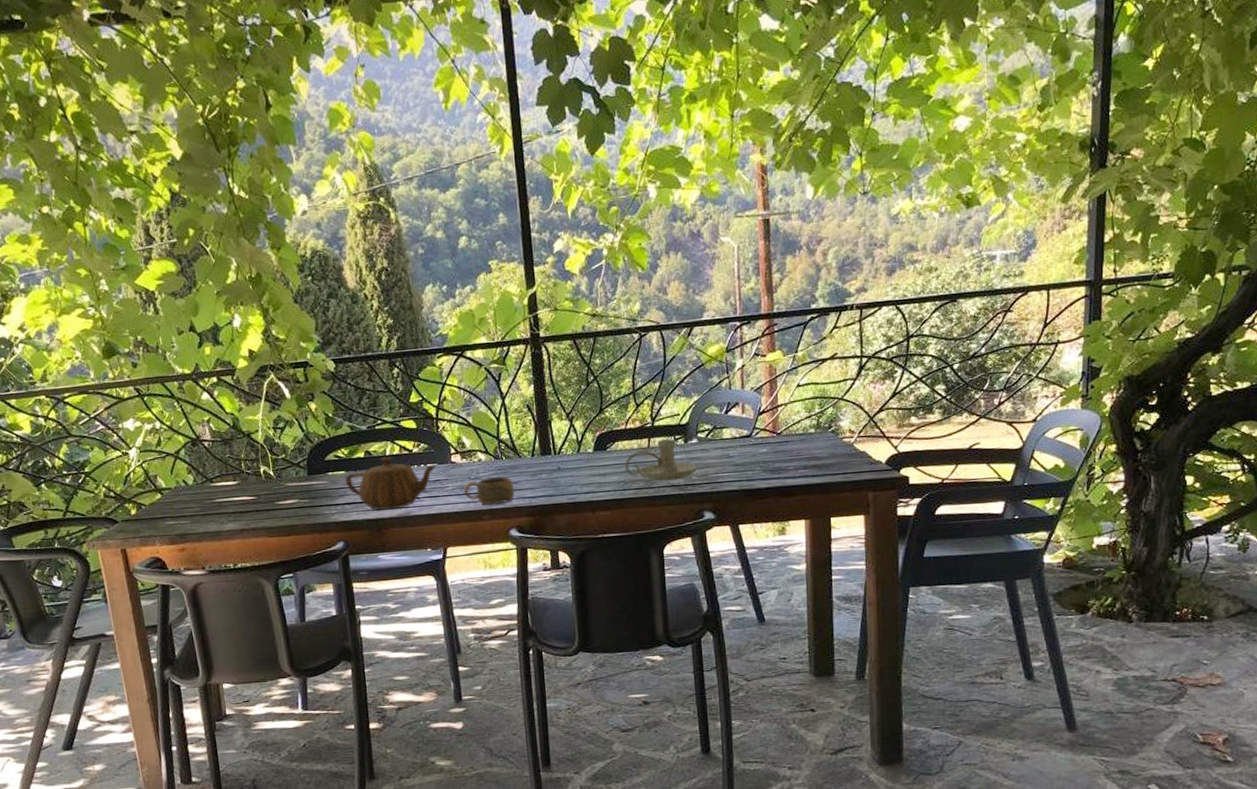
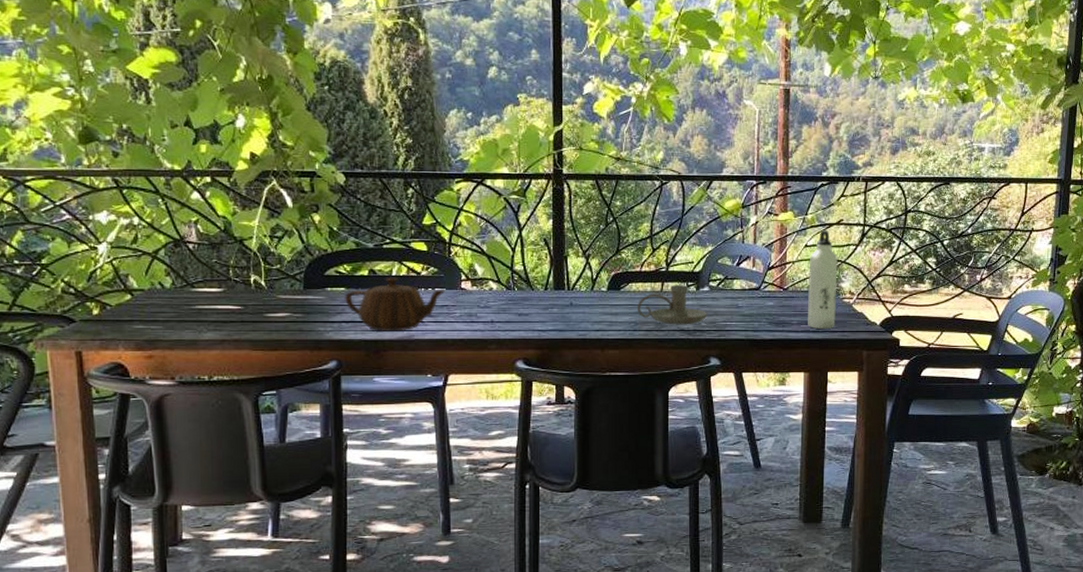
cup: present [463,476,515,505] -> none [471,306,525,335]
water bottle: none [803,367,836,473] -> present [808,230,838,329]

